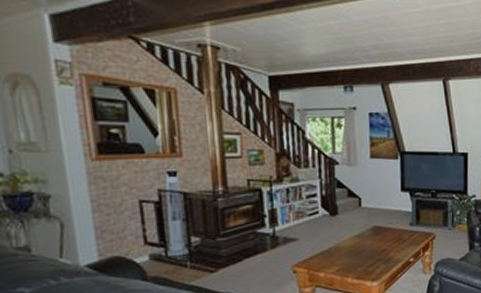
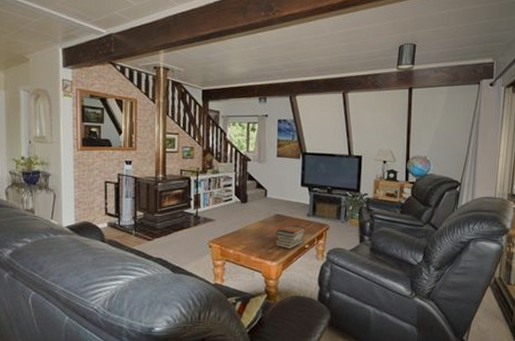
book stack: none [374,237,409,266] -> present [275,225,306,250]

